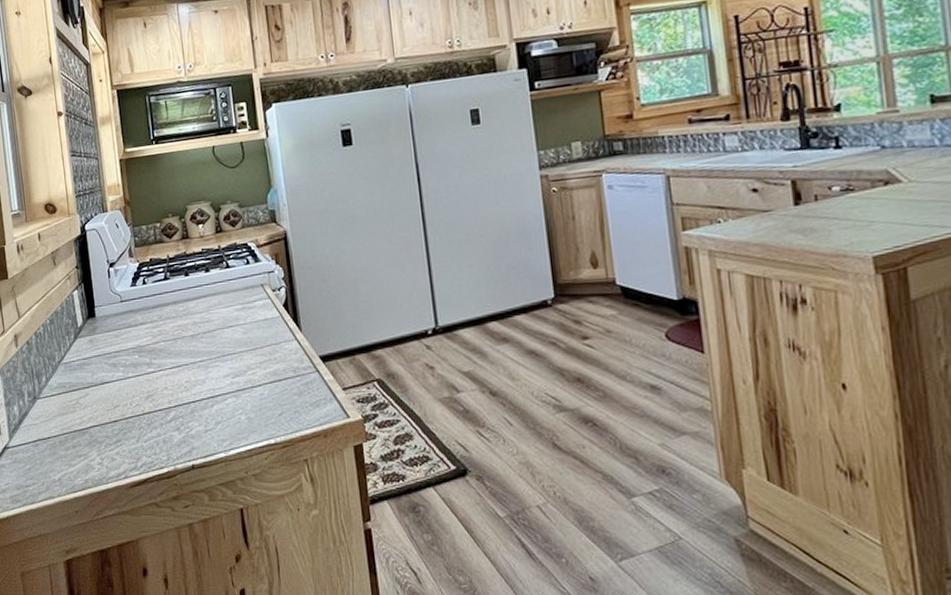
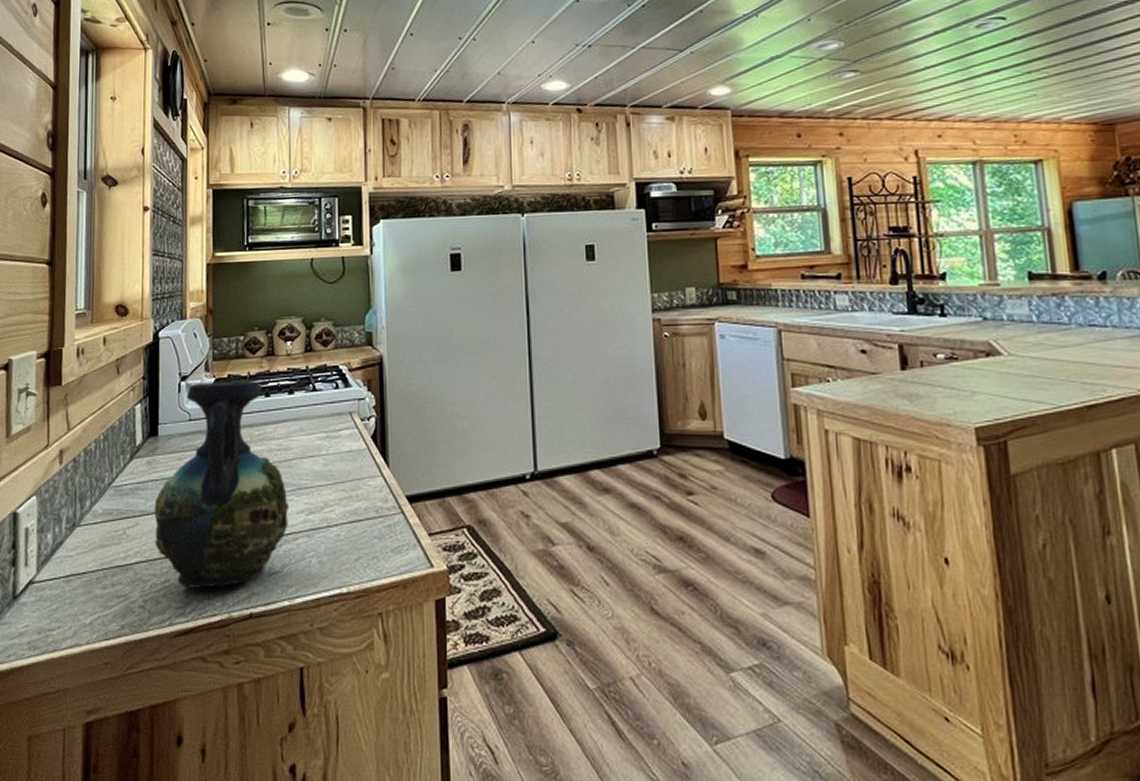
vase: none [99,261,217,446] -> present [154,380,290,588]

